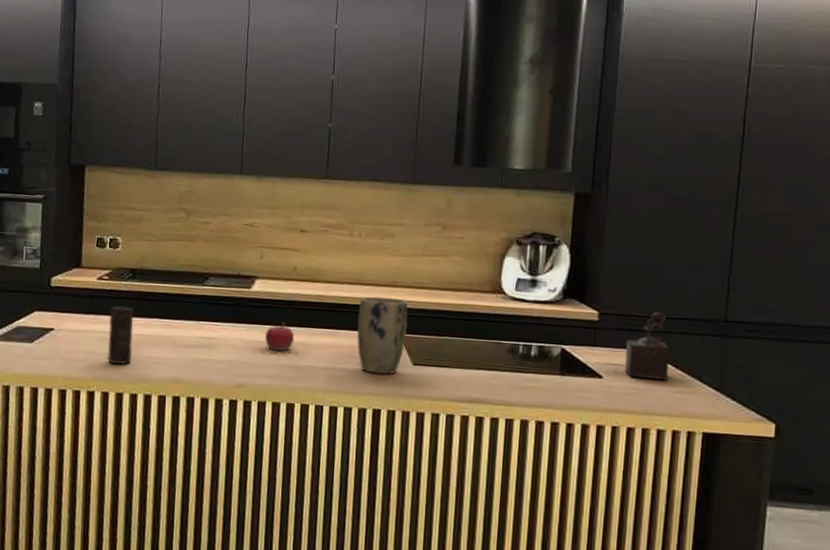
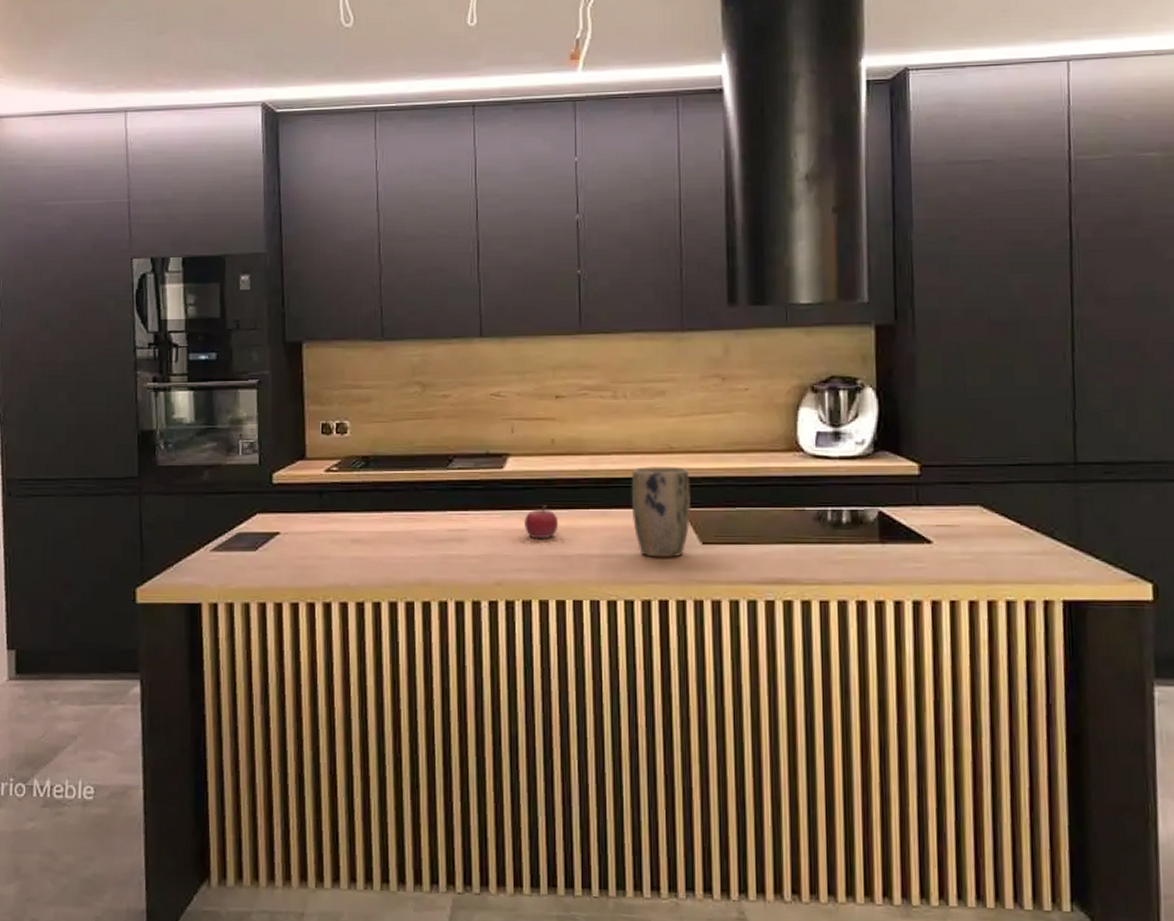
candle: present [107,305,135,364] -> none [342,500,372,568]
pepper mill: present [624,312,671,380] -> none [956,459,1013,541]

